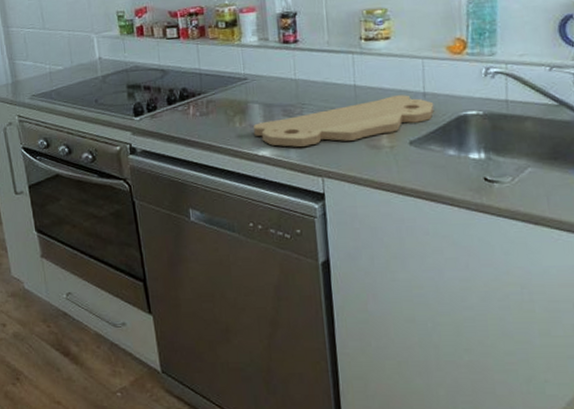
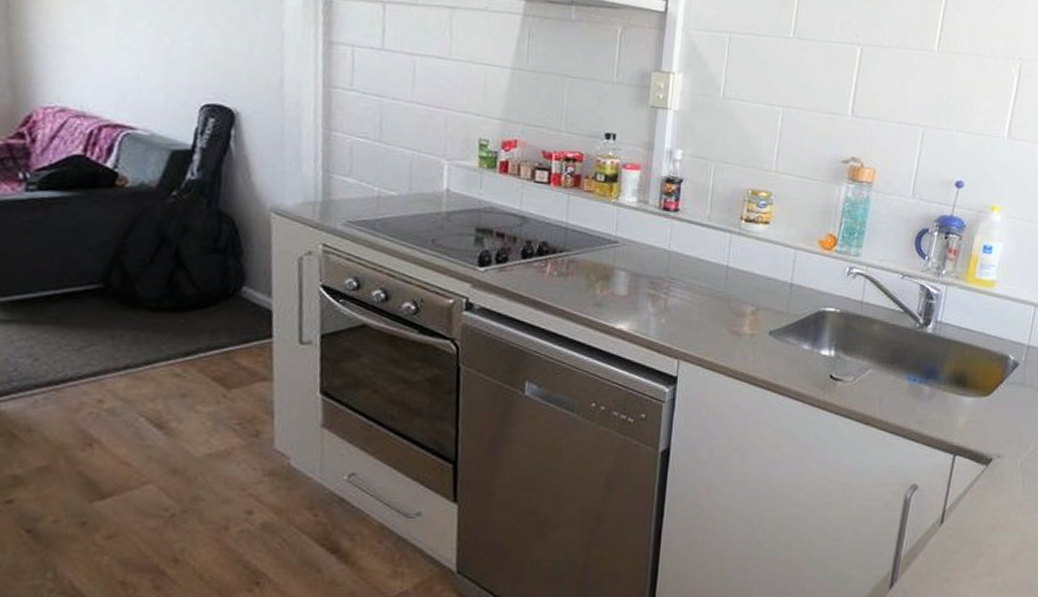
cutting board: present [254,95,435,147] -> none [615,282,798,324]

